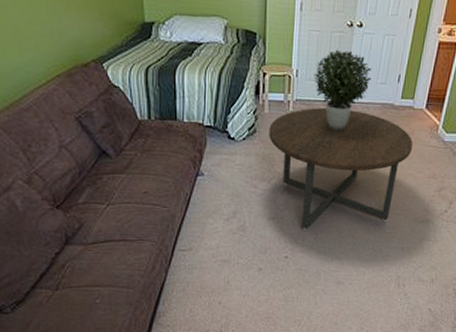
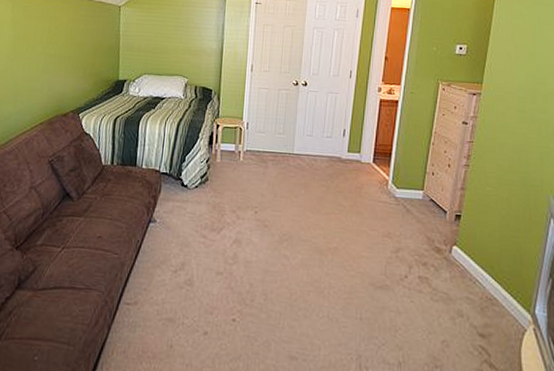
coffee table: present [269,108,413,232] -> none [220,158,364,291]
potted plant: present [314,49,372,131] -> none [263,105,317,183]

